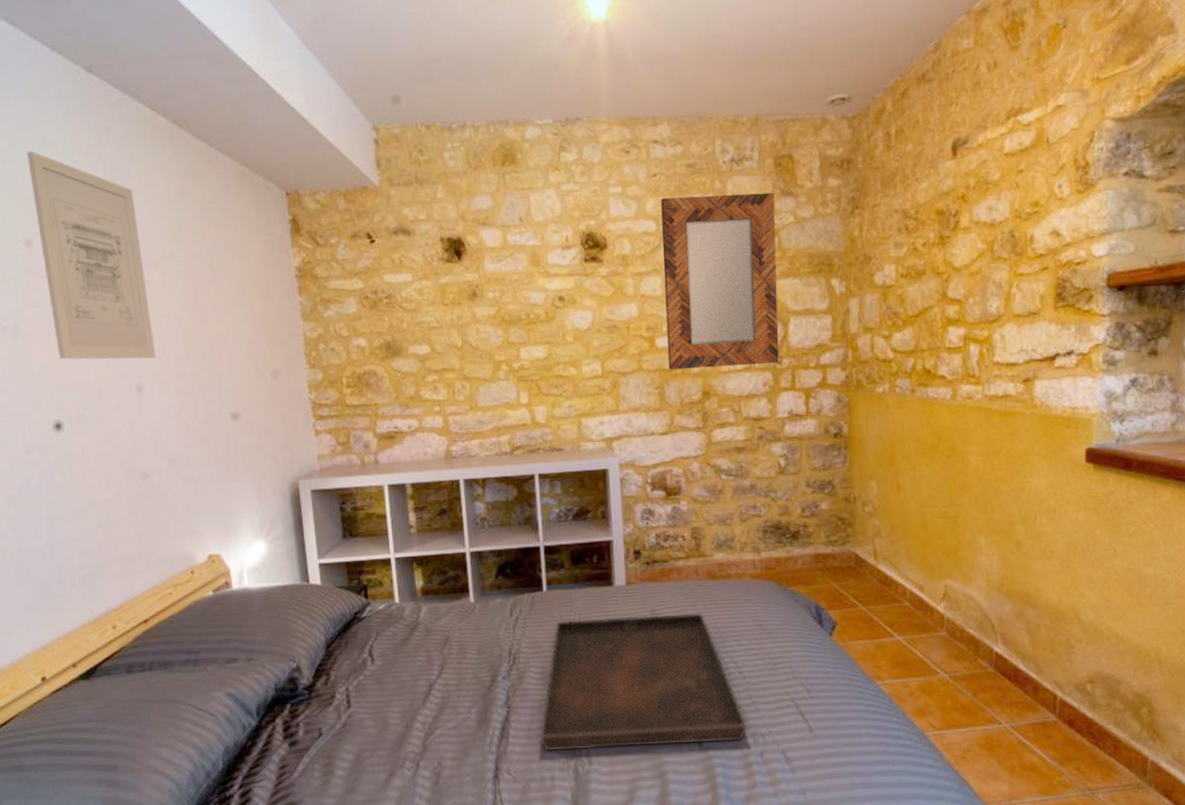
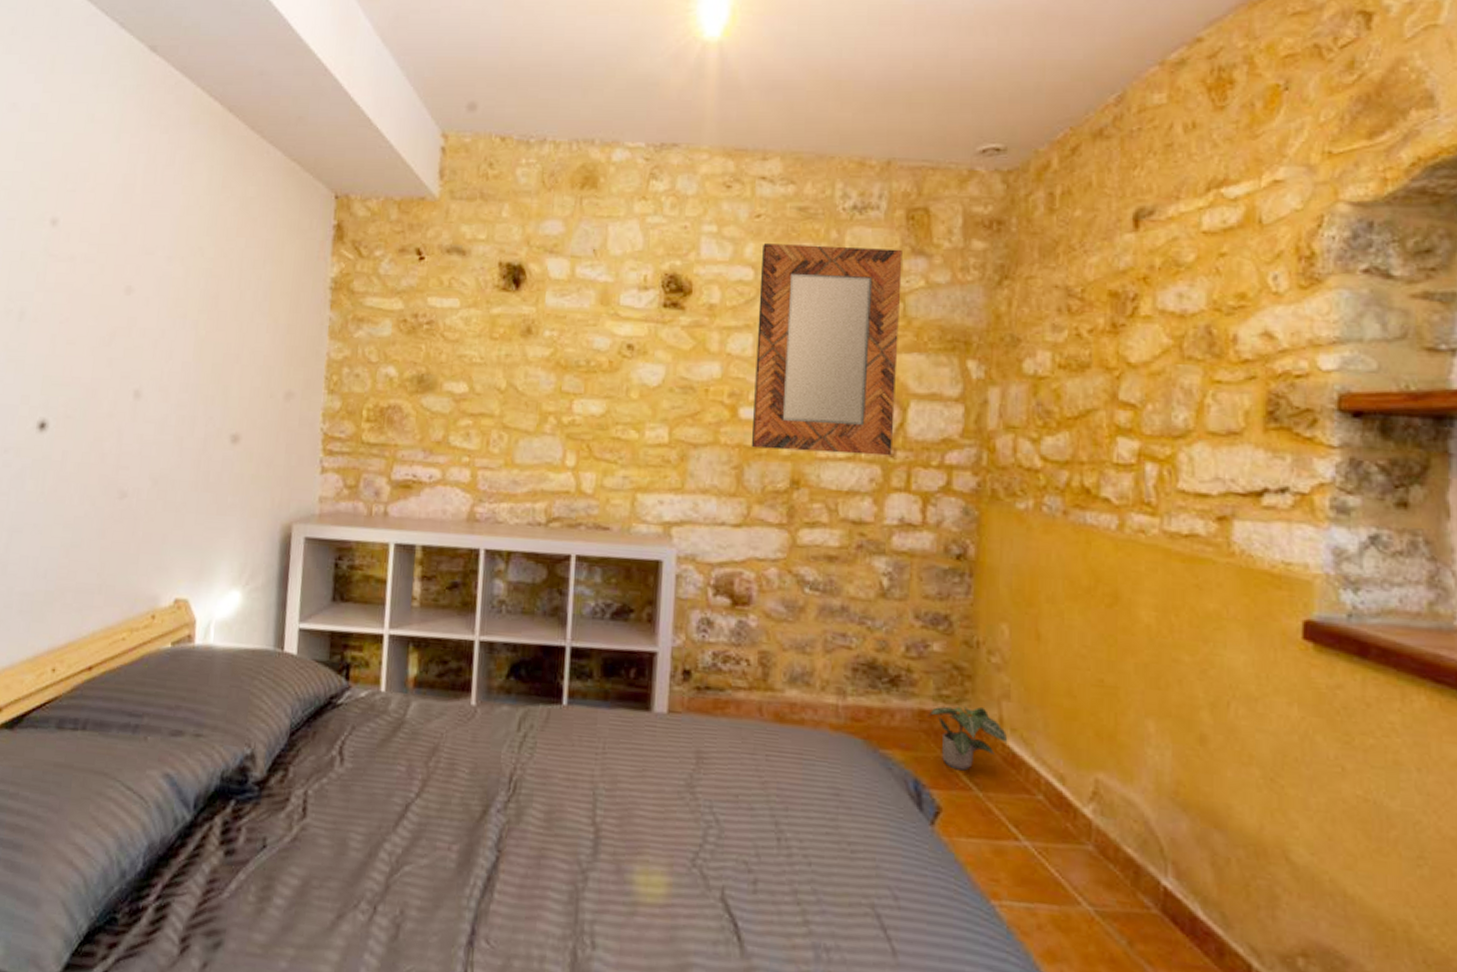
wall art: present [27,151,156,360] -> none [59,126,173,363]
serving tray: present [540,614,747,750] -> none [533,747,807,952]
potted plant: none [821,545,881,594] -> present [927,706,1008,771]

